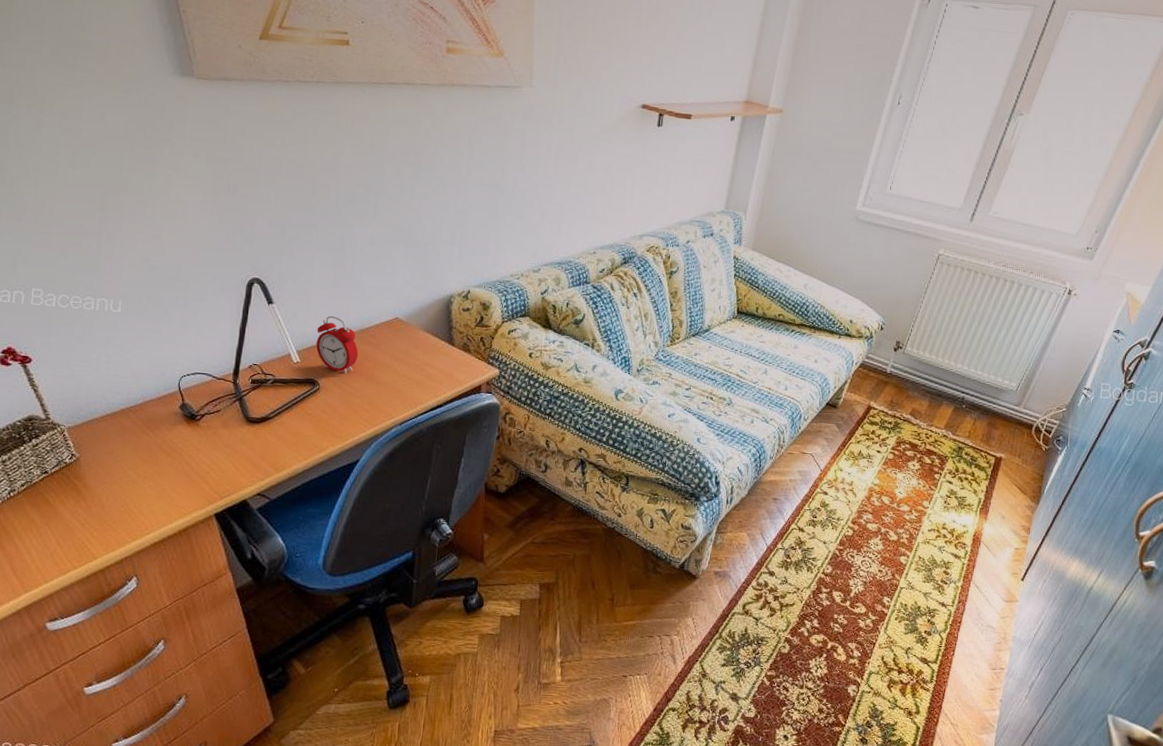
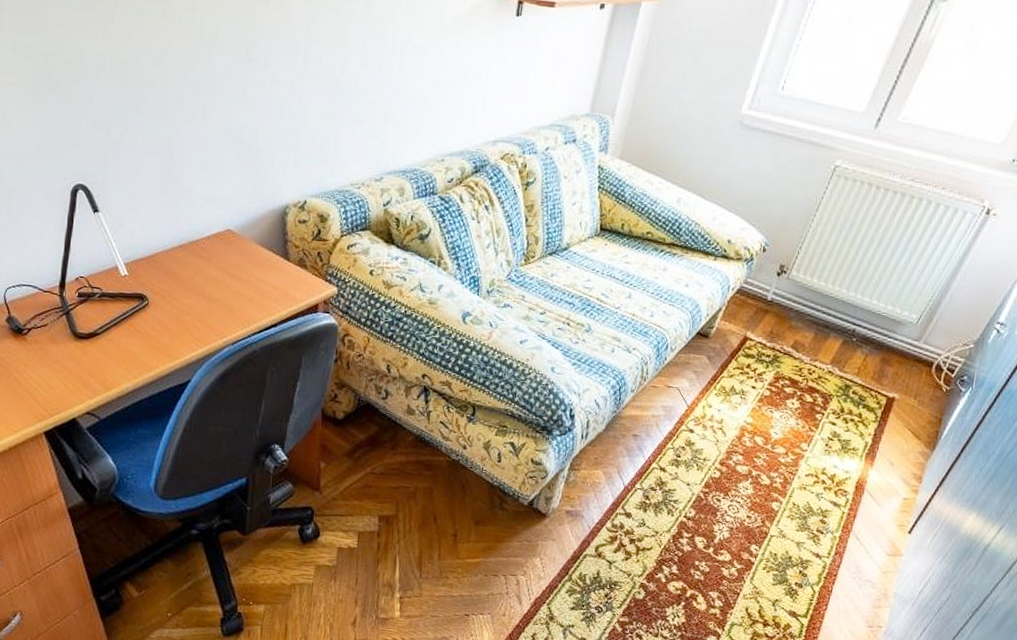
alarm clock: present [316,315,359,374] -> none [144,225,189,289]

